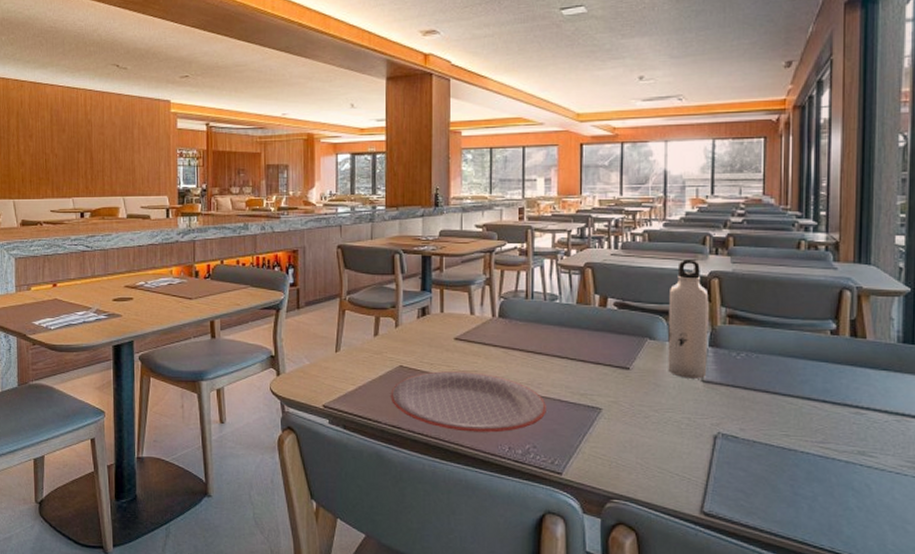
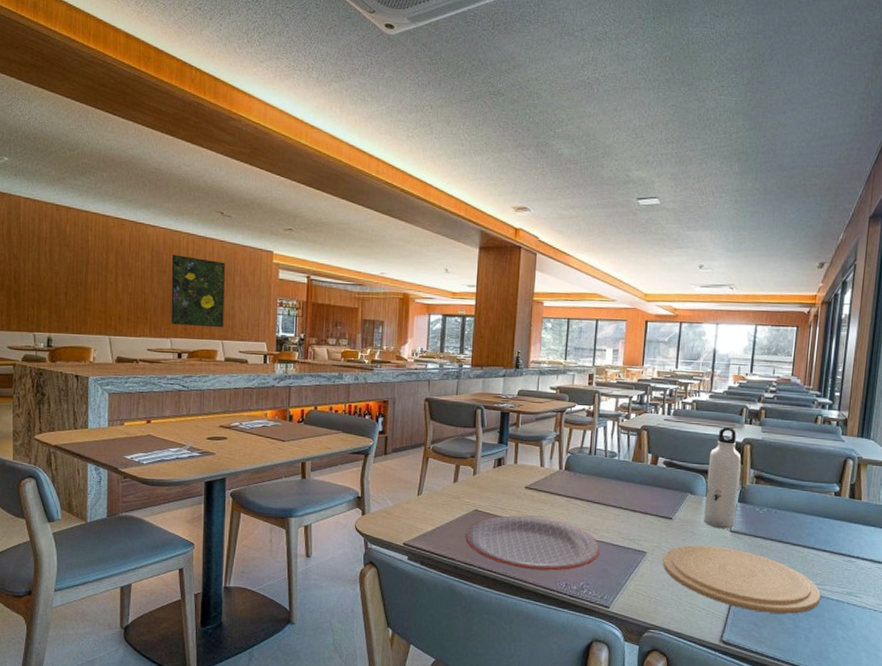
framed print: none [70,112,124,184] -> present [171,254,225,328]
plate: none [622,399,824,479] -> present [663,545,821,614]

